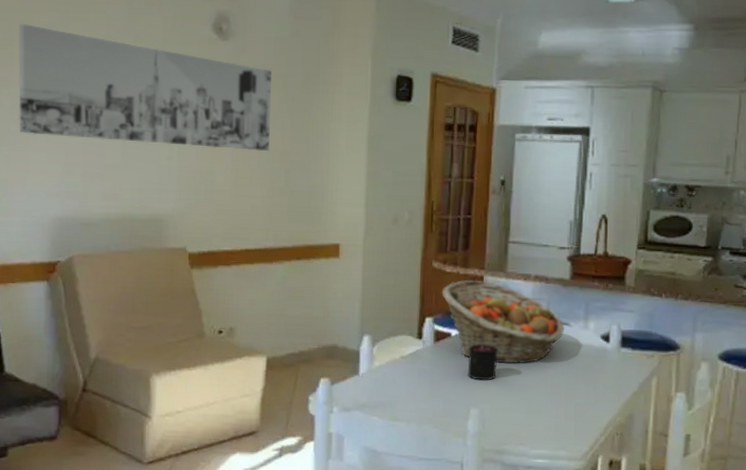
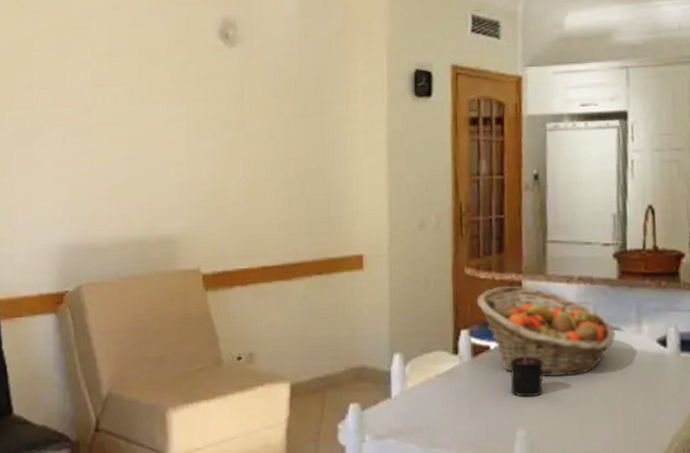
wall art: present [18,23,271,152] -> none [20,44,283,161]

